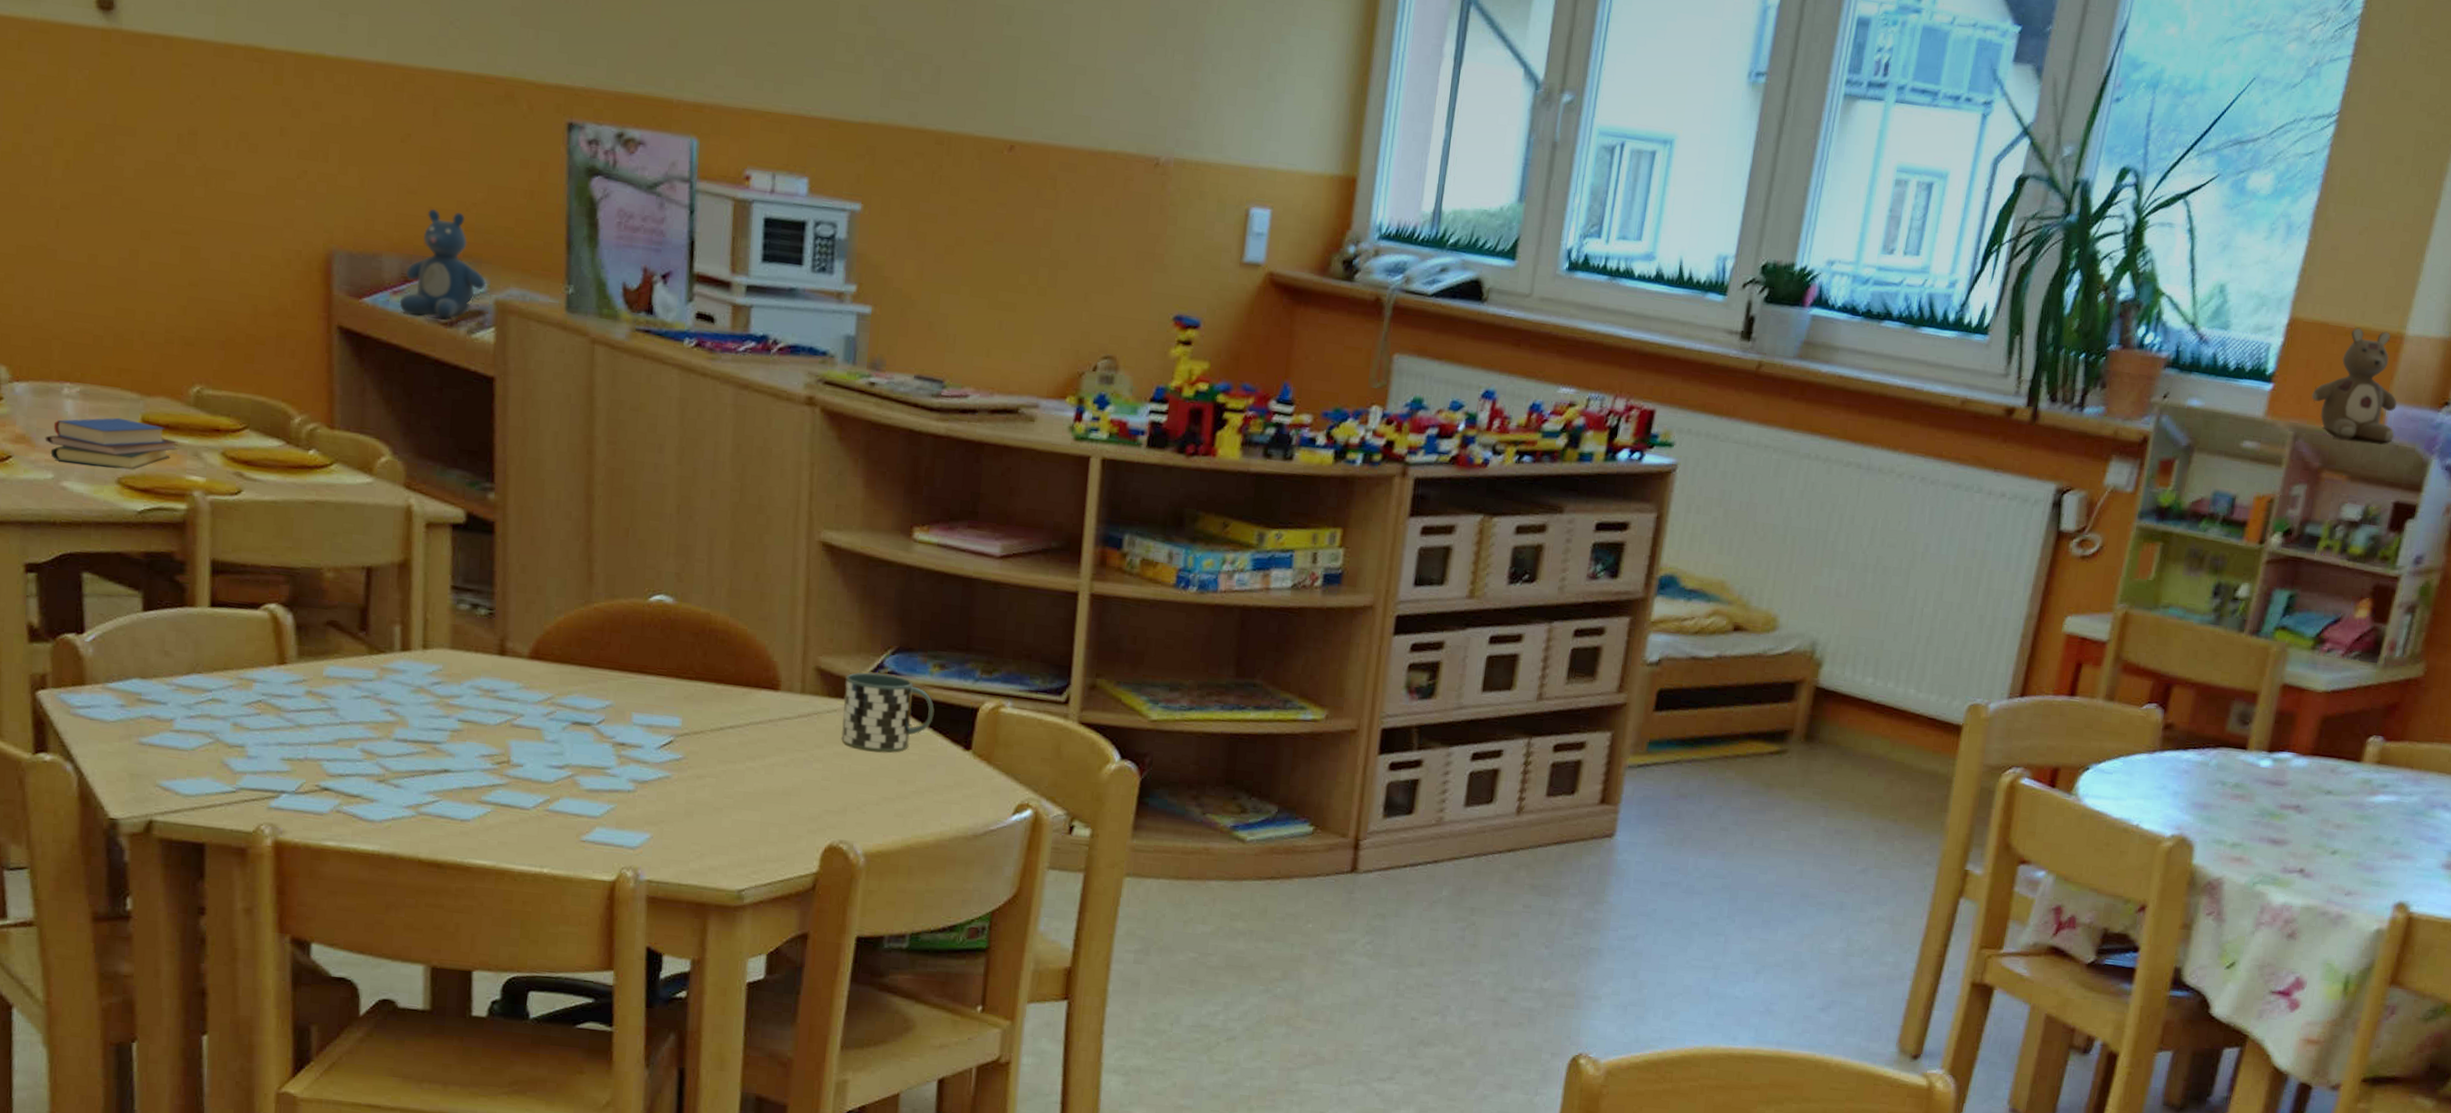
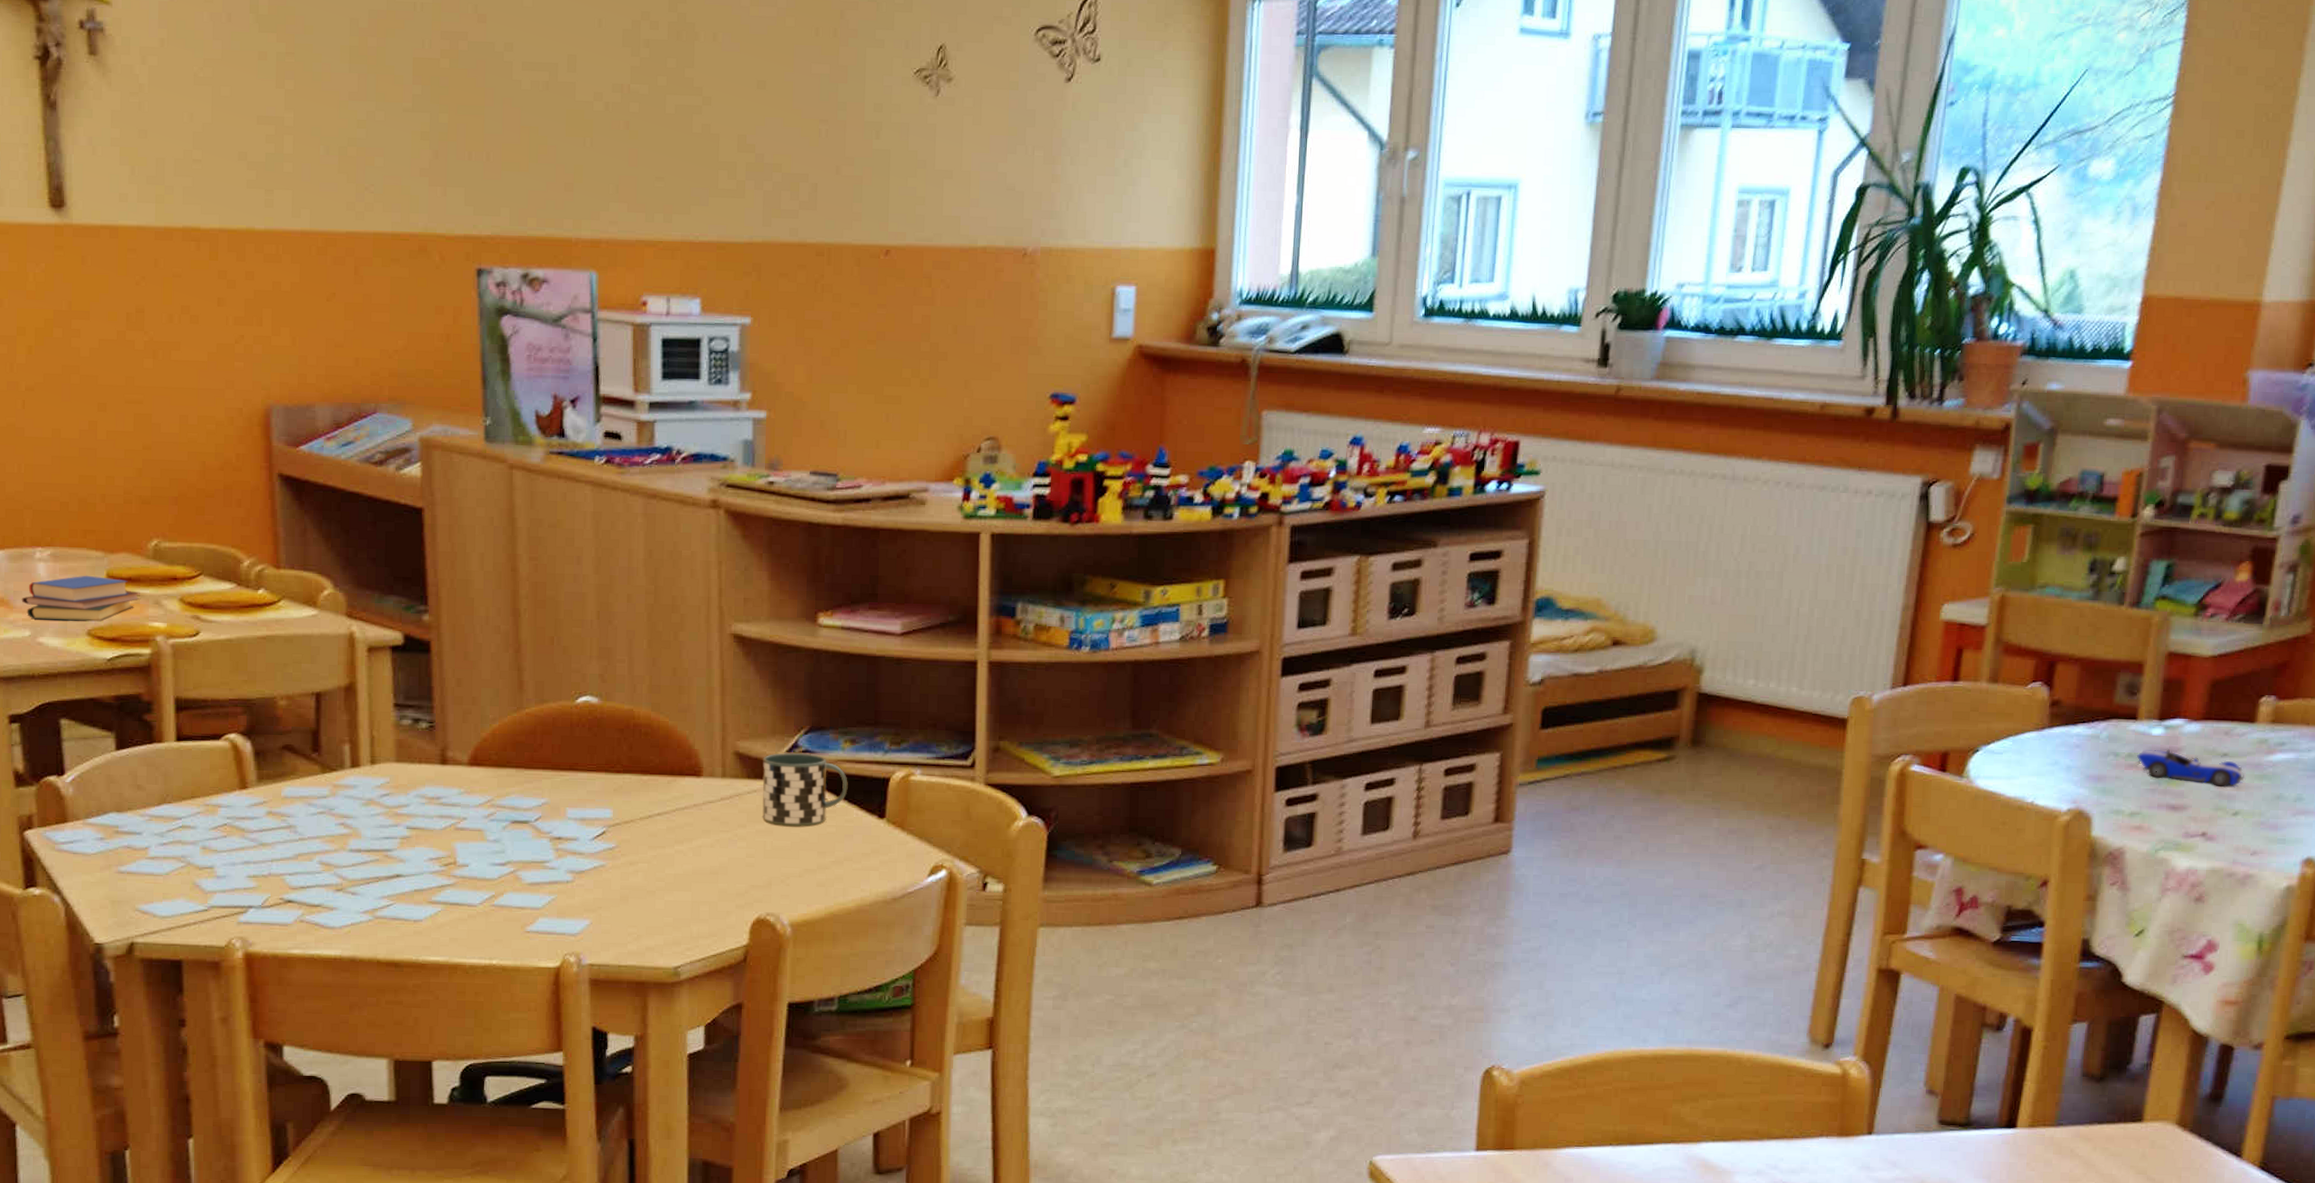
stuffed animal: present [399,208,487,320] -> none [333,359,411,459]
toy car: none [2242,780,2347,824] -> present [2137,748,2245,787]
stuffed bear: present [2311,327,2397,445] -> none [2172,299,2260,411]

